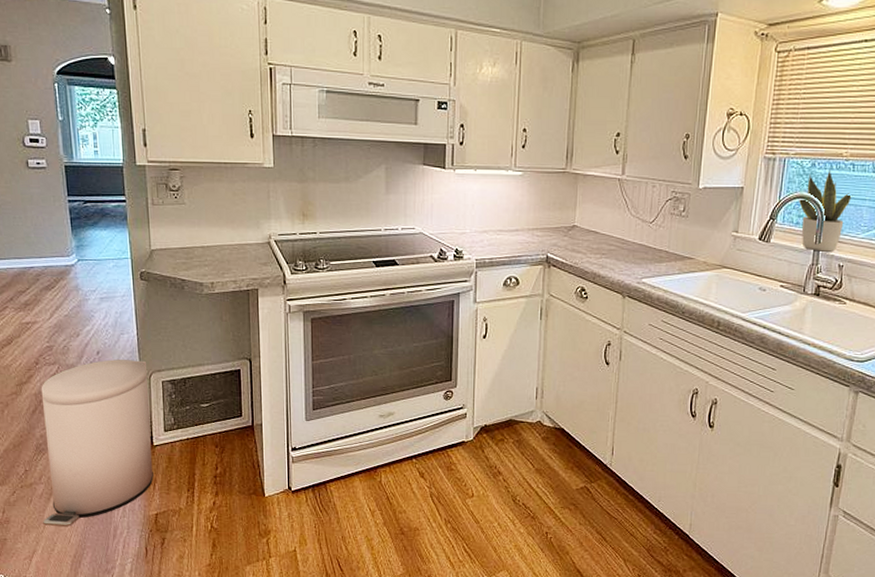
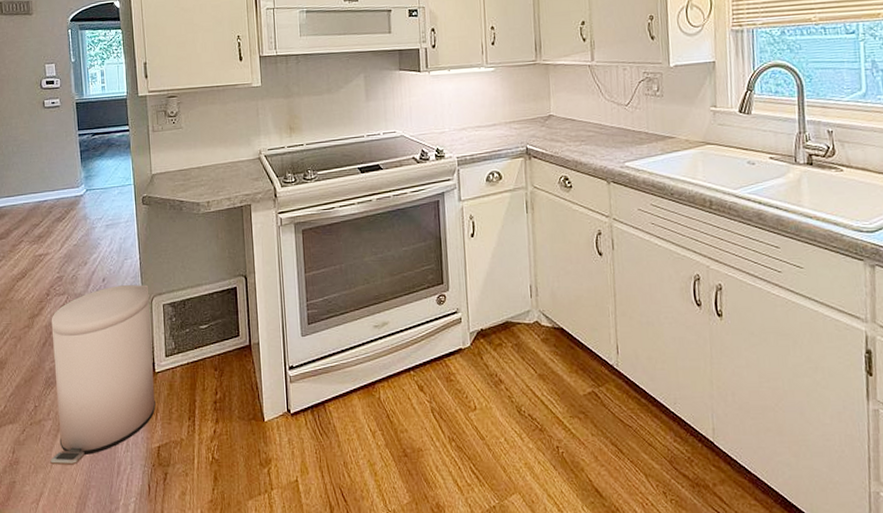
potted plant: present [799,169,853,252] -> none [774,35,830,119]

